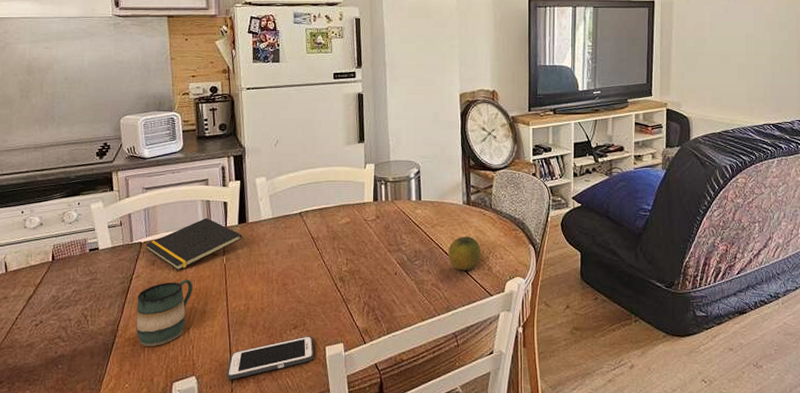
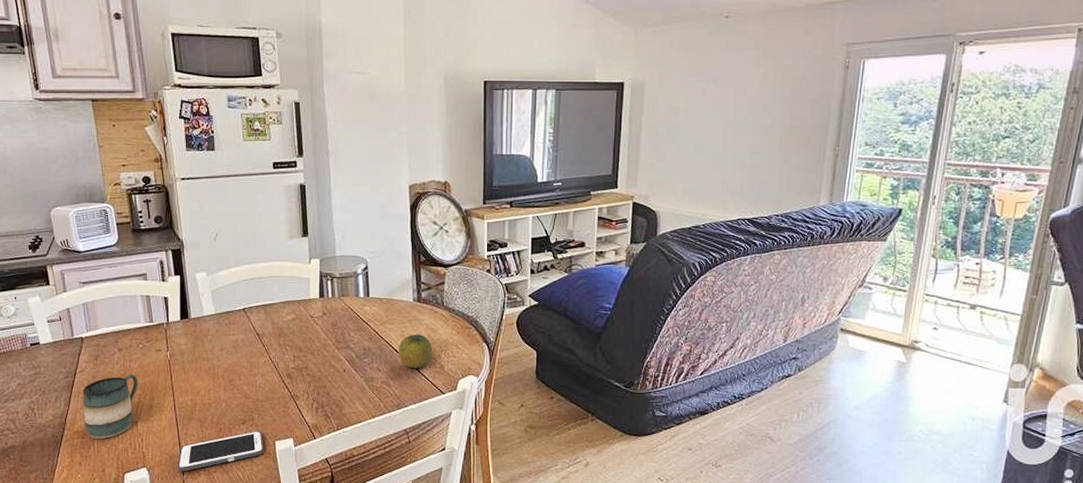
notepad: present [145,217,242,271] -> none [87,313,185,366]

